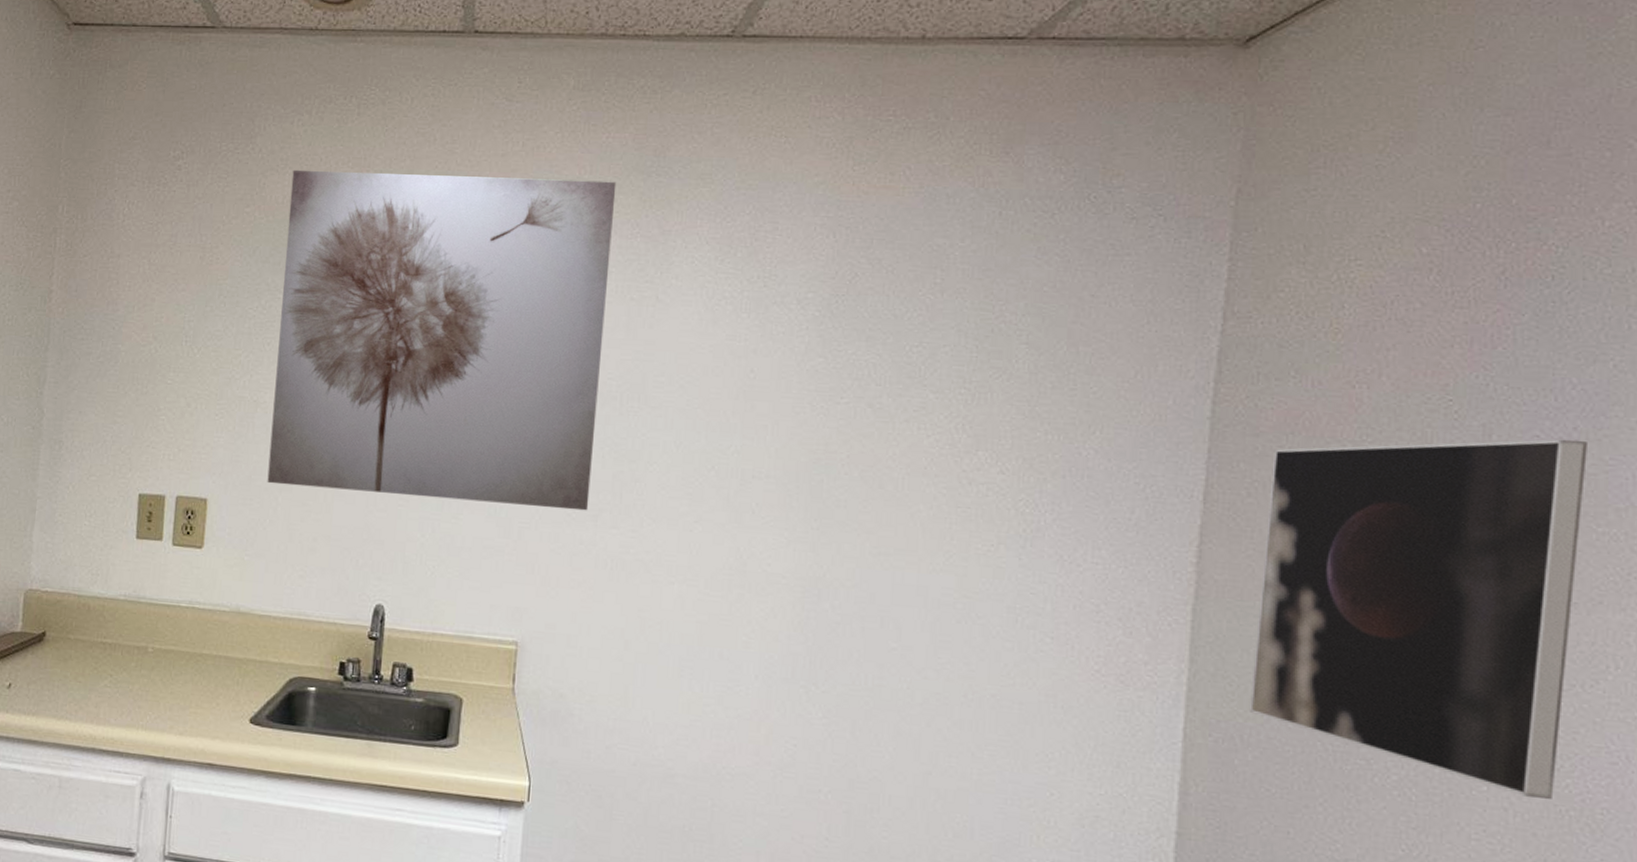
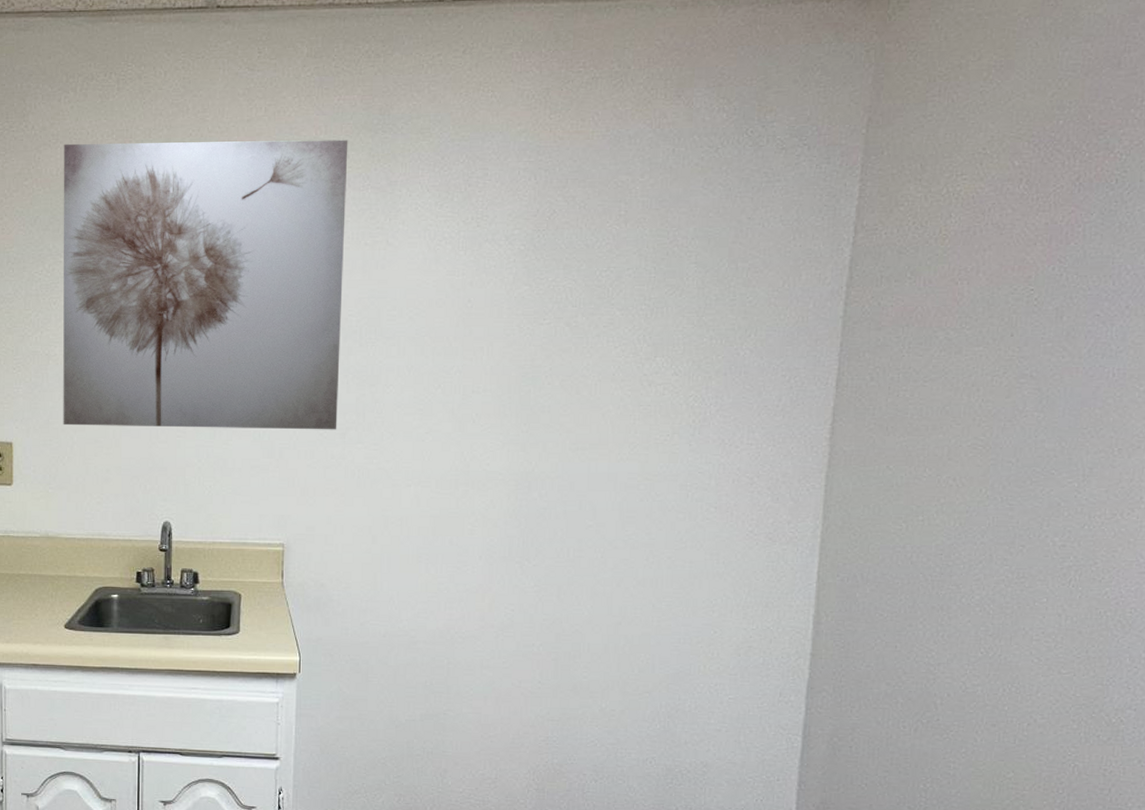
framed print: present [1248,439,1587,799] -> none [868,316,1136,604]

